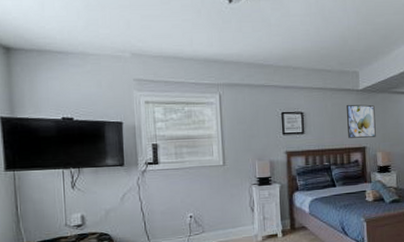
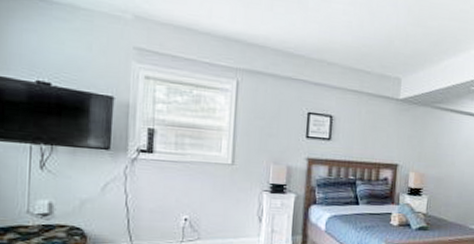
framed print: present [347,104,376,138] -> none [380,113,414,155]

